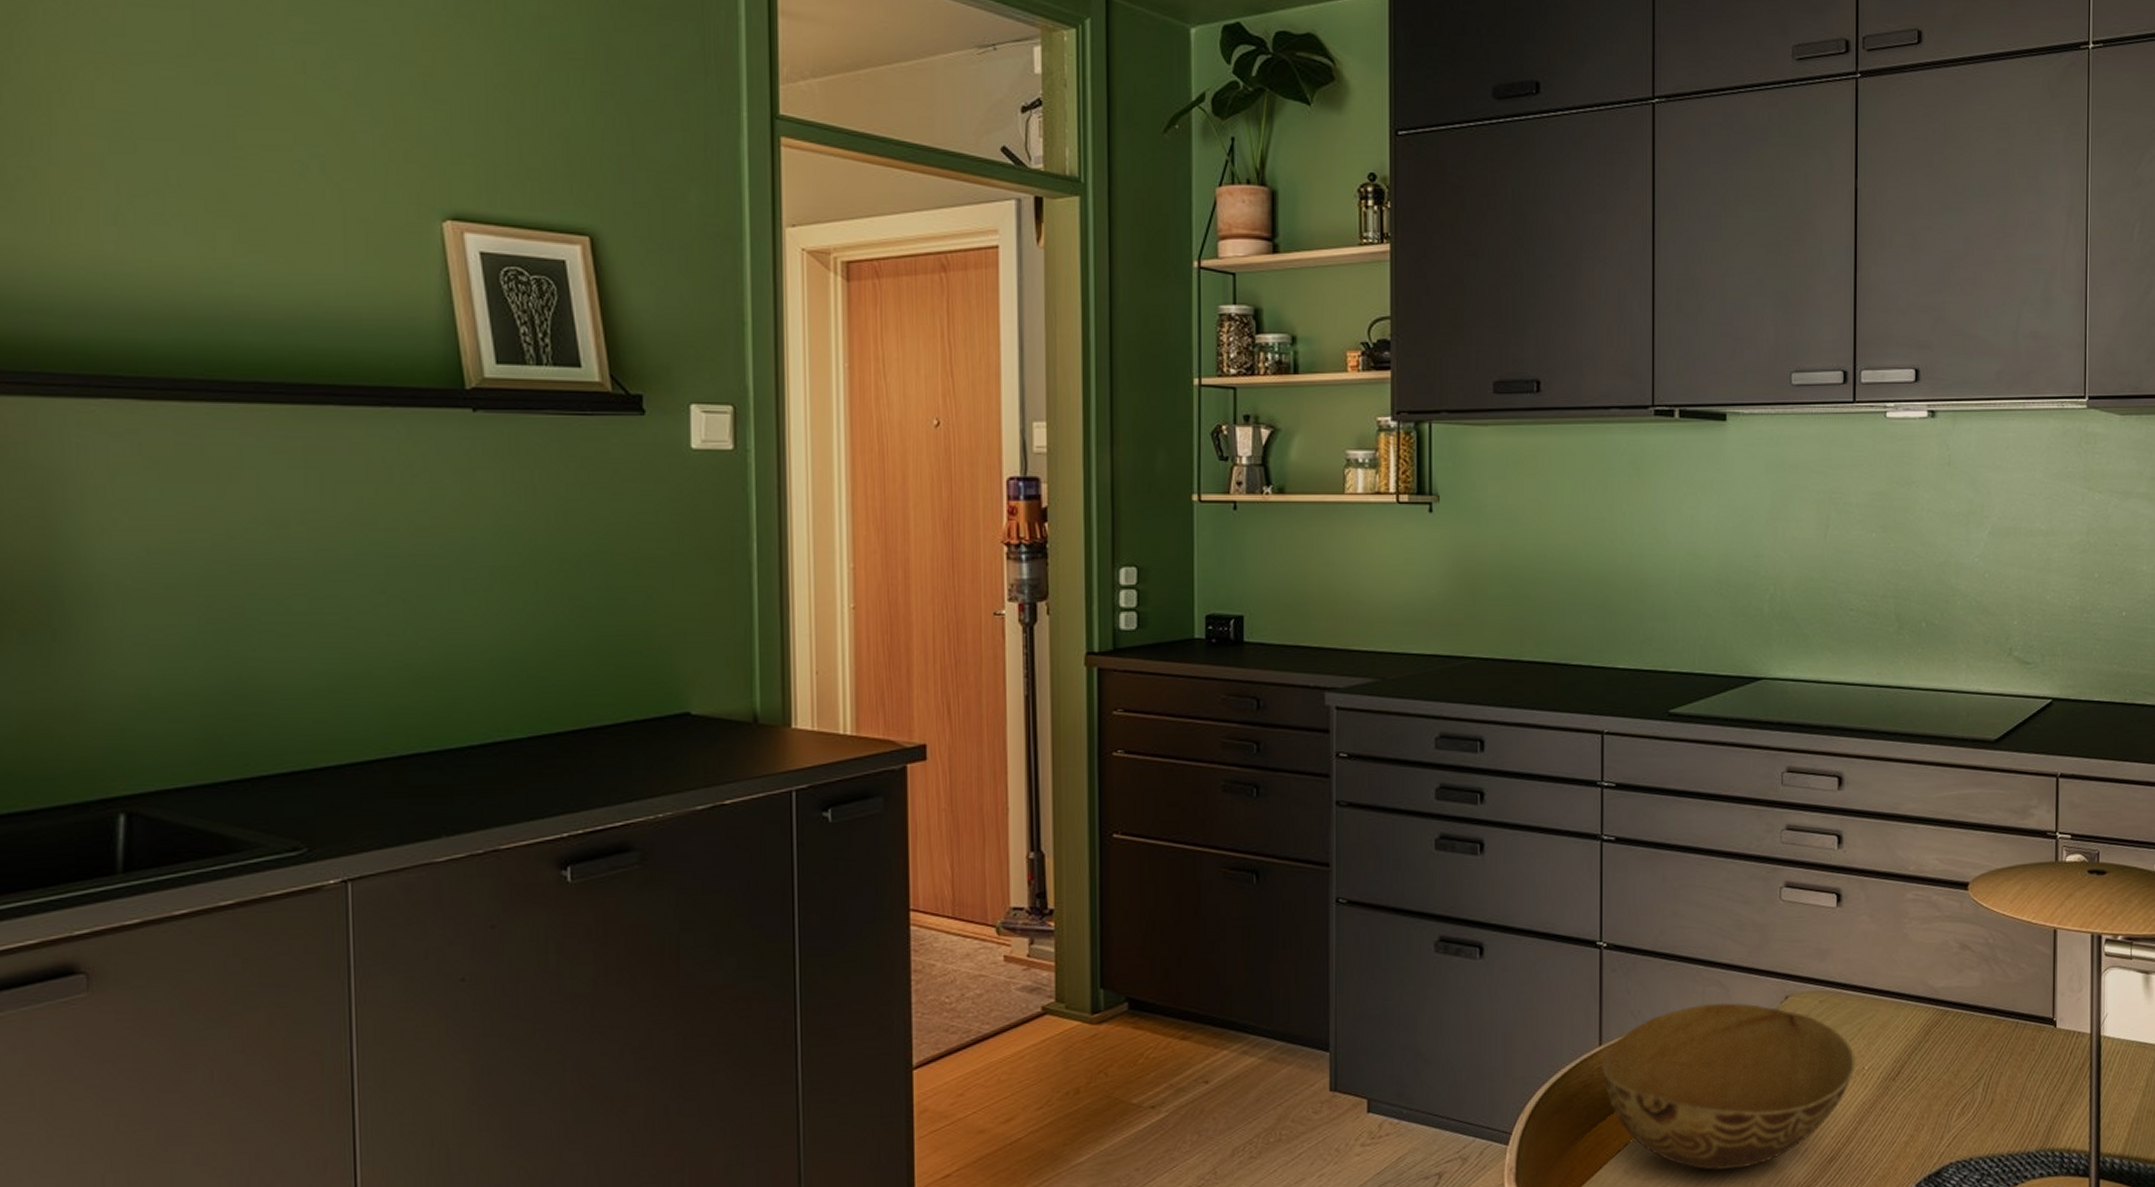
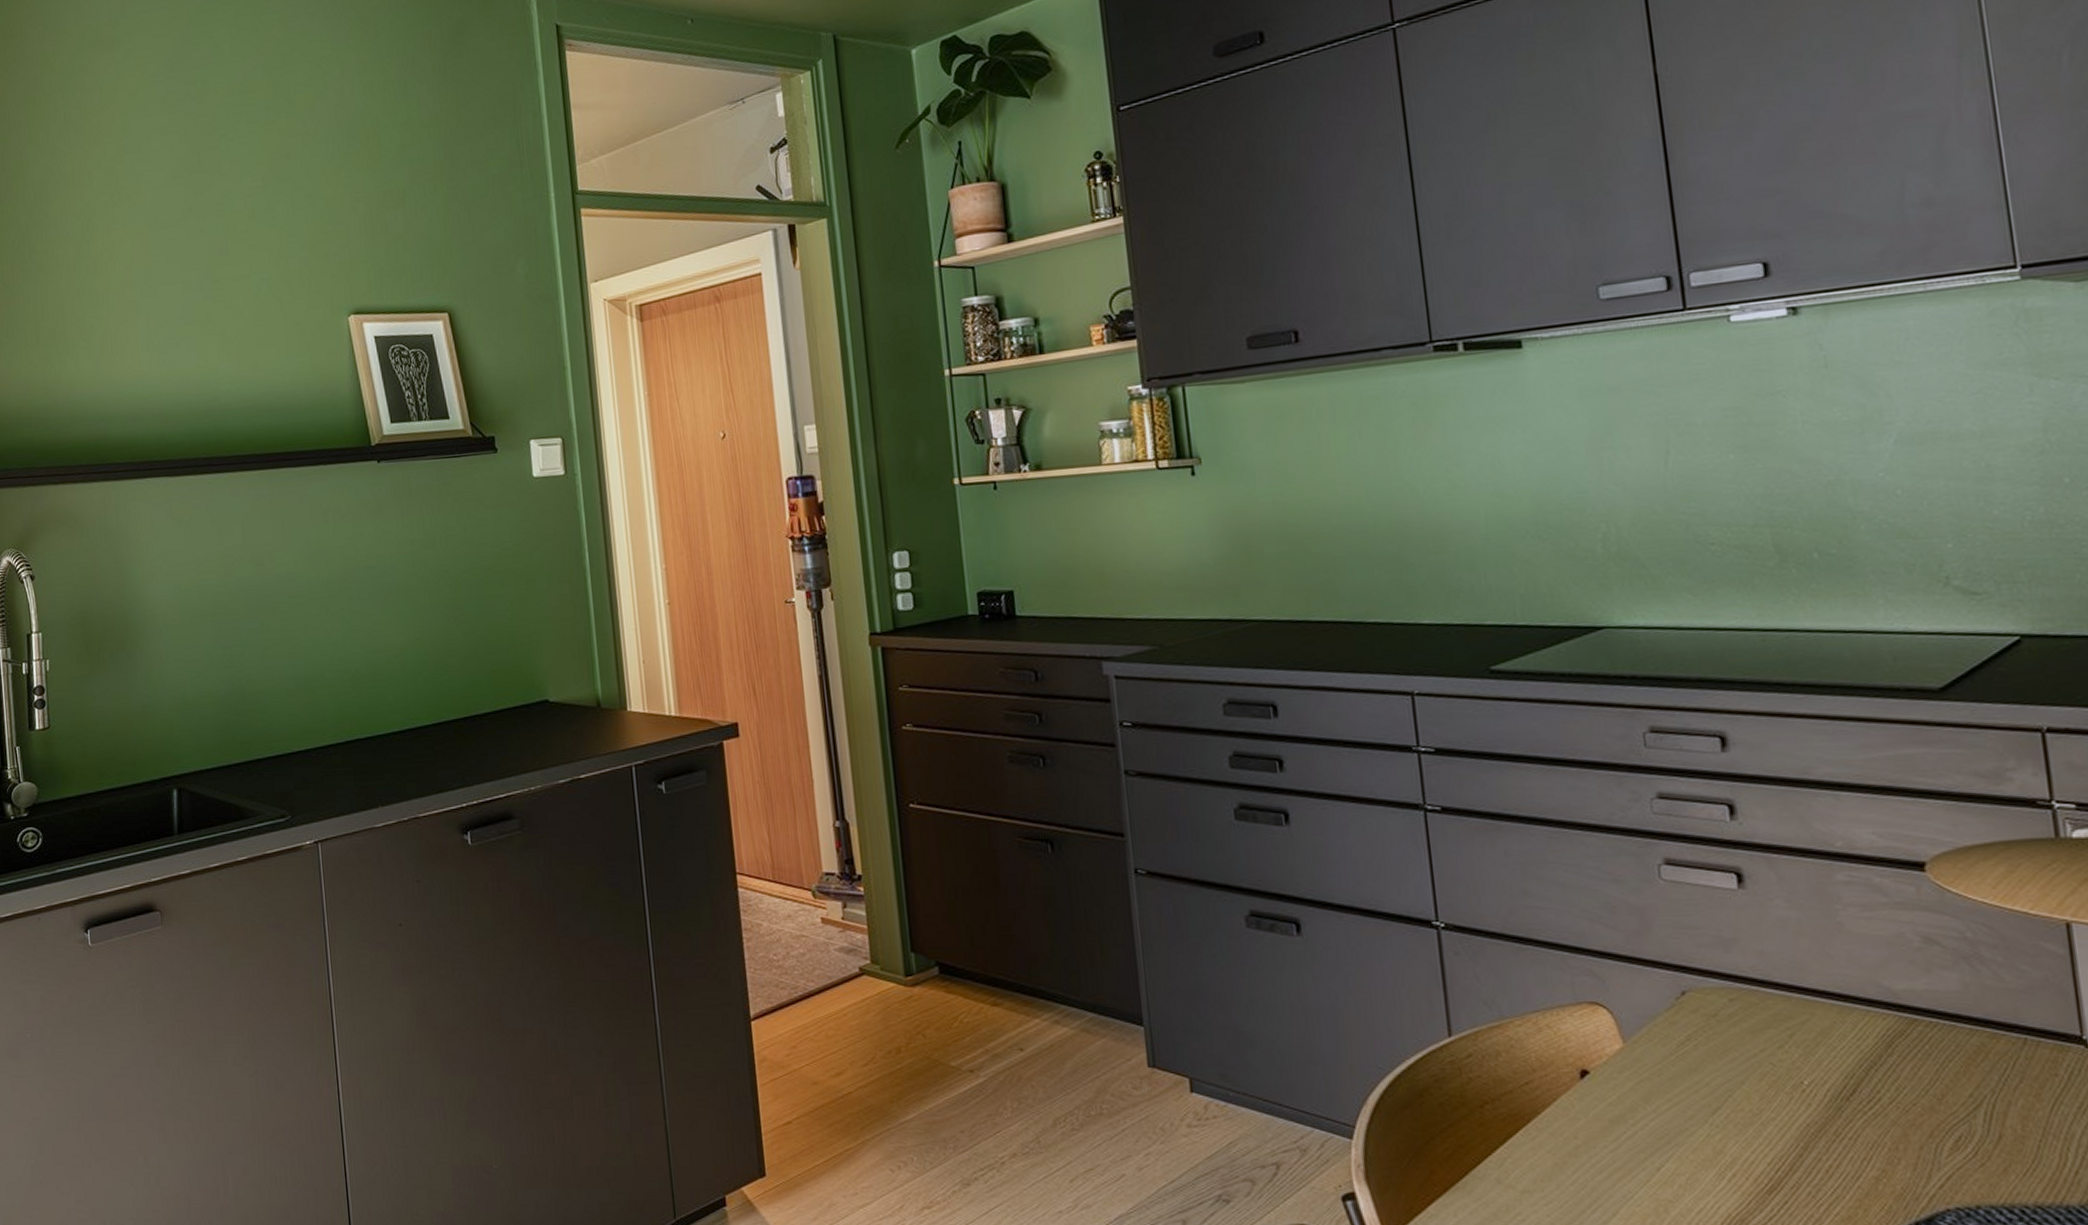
bowl: present [1602,1002,1855,1170] -> none [1454,995,1791,1191]

